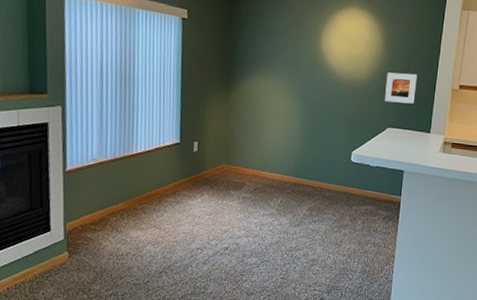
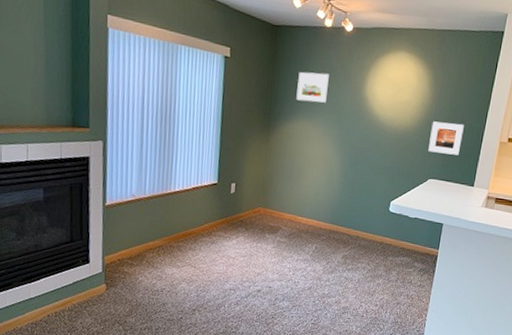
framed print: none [254,30,286,59] -> present [296,72,329,103]

